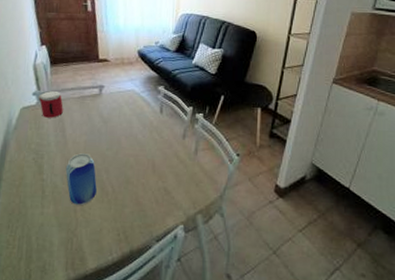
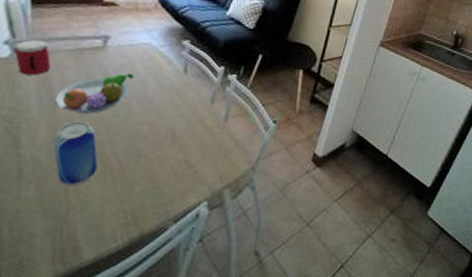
fruit bowl: none [67,114,122,148] -> present [55,73,134,114]

